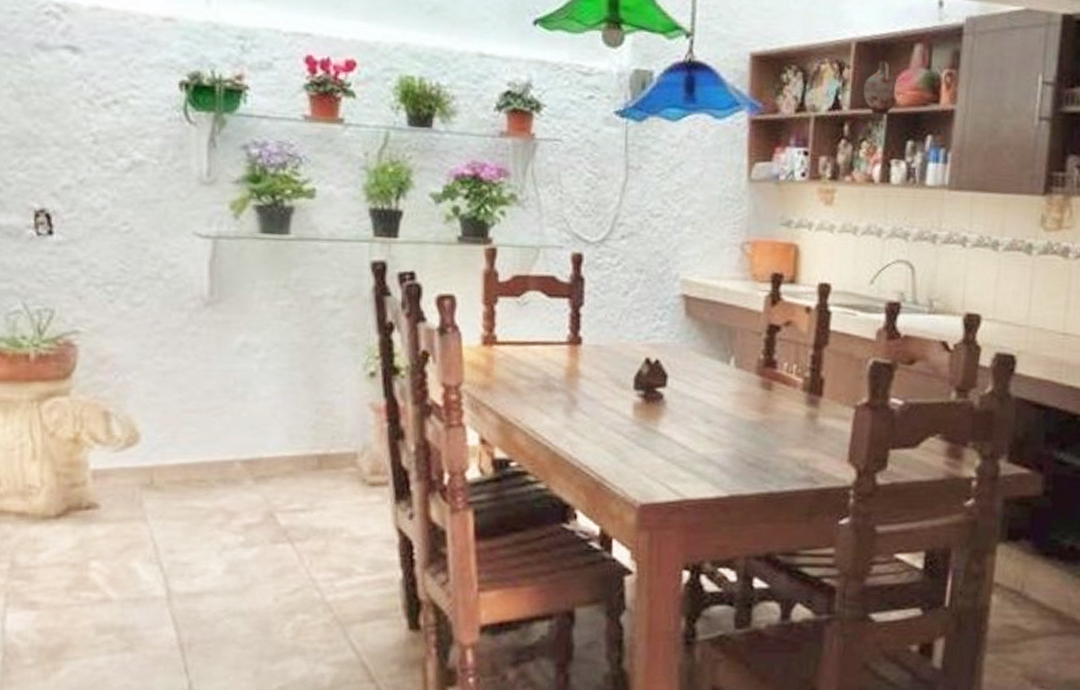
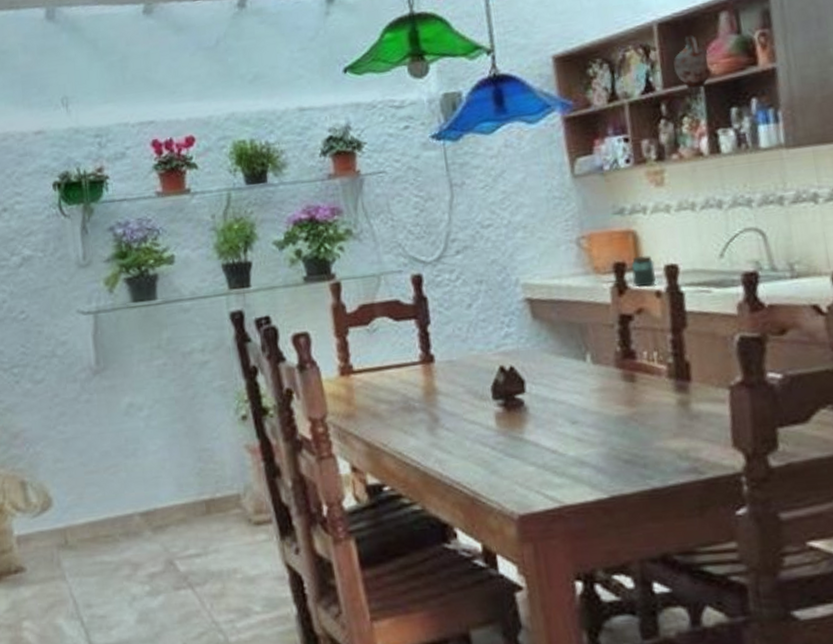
peanut butter: none [787,270,810,300] -> present [631,255,656,286]

